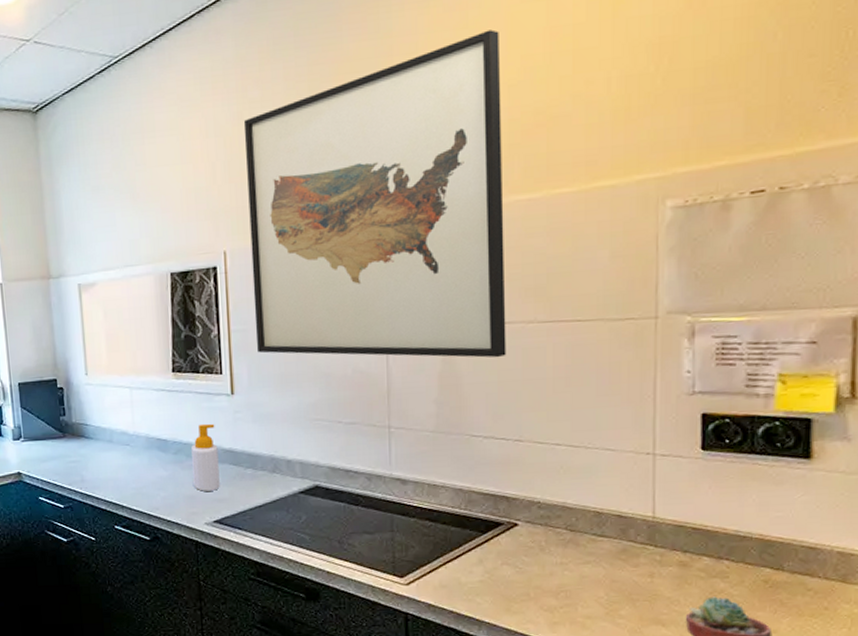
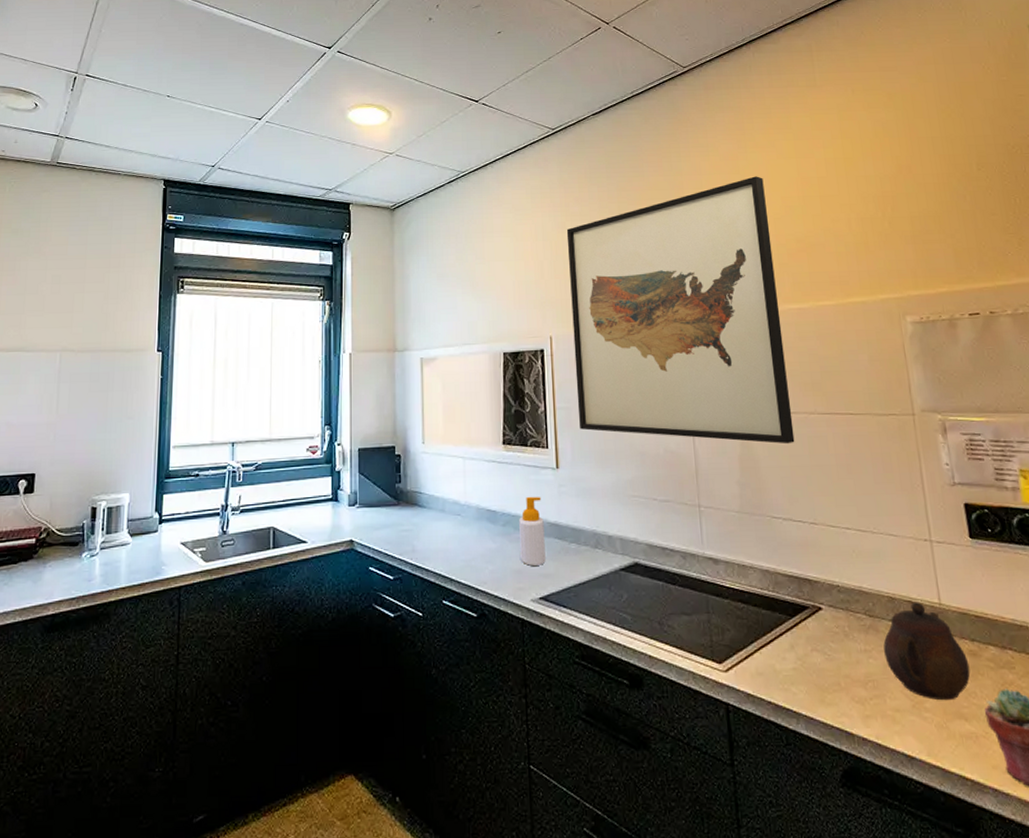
teapot: none [582,516,677,608] -> present [883,602,971,701]

